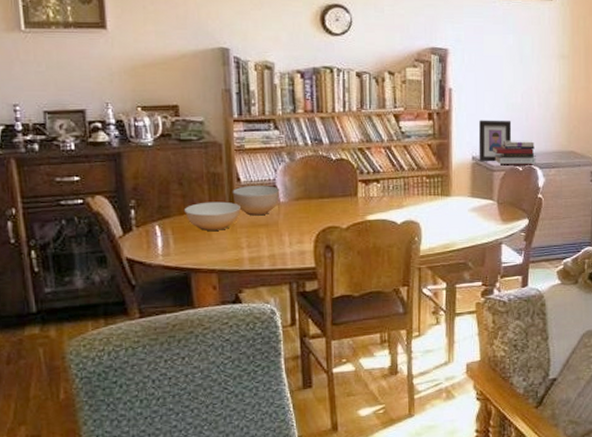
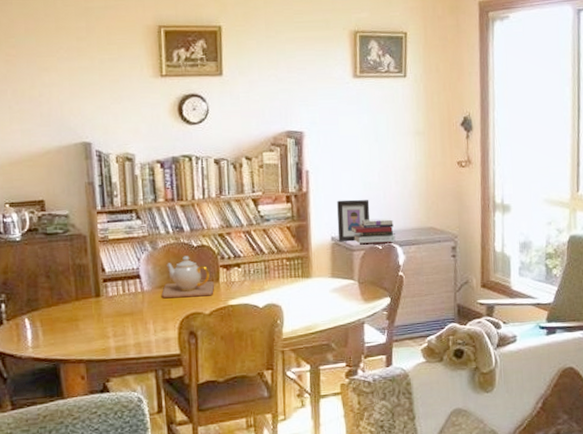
bowl: present [184,201,240,231] -> none [51,292,106,322]
bowl: present [232,184,280,216] -> none [97,274,144,305]
teapot: none [297,169,353,211] -> present [161,256,215,299]

